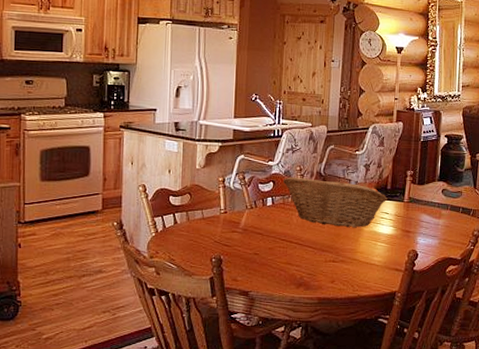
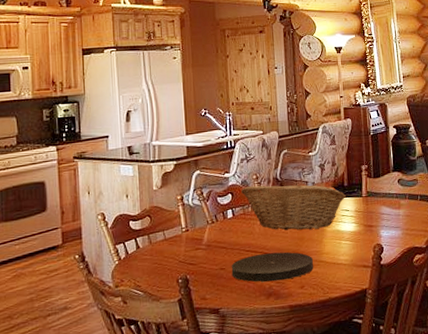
plate: none [265,245,346,273] -> present [231,251,313,282]

